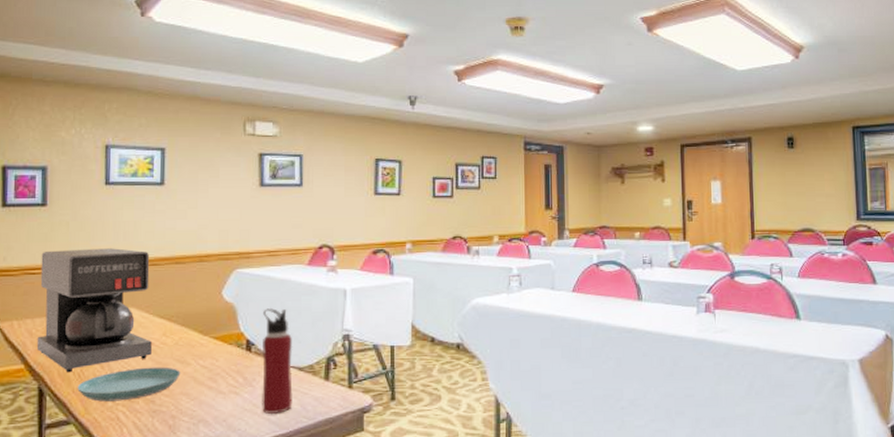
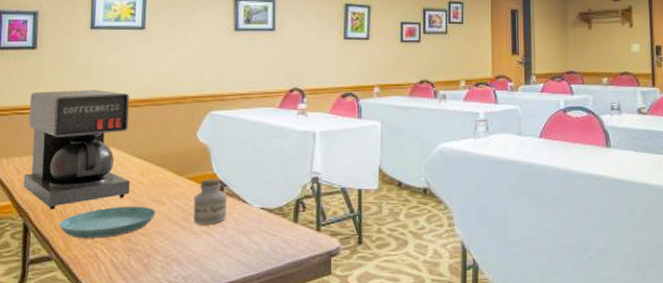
jar: none [219,337,255,385] -> present [193,178,227,225]
water bottle: present [262,308,293,415] -> none [232,150,264,256]

